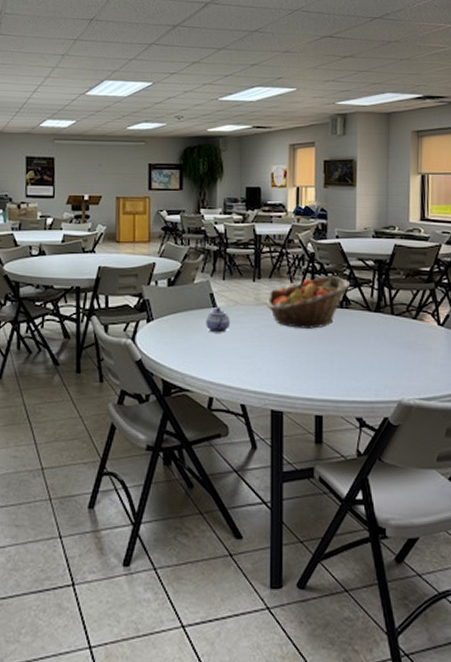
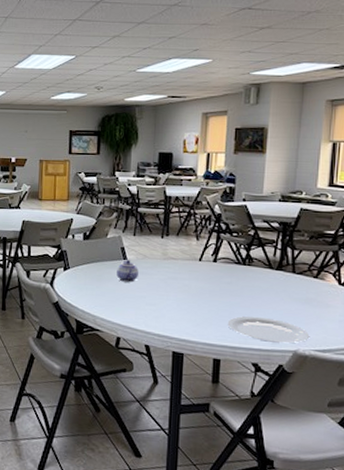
fruit basket: present [266,276,351,329] -> none [172,235,255,283]
plate: none [328,364,414,393] -> present [227,316,310,344]

